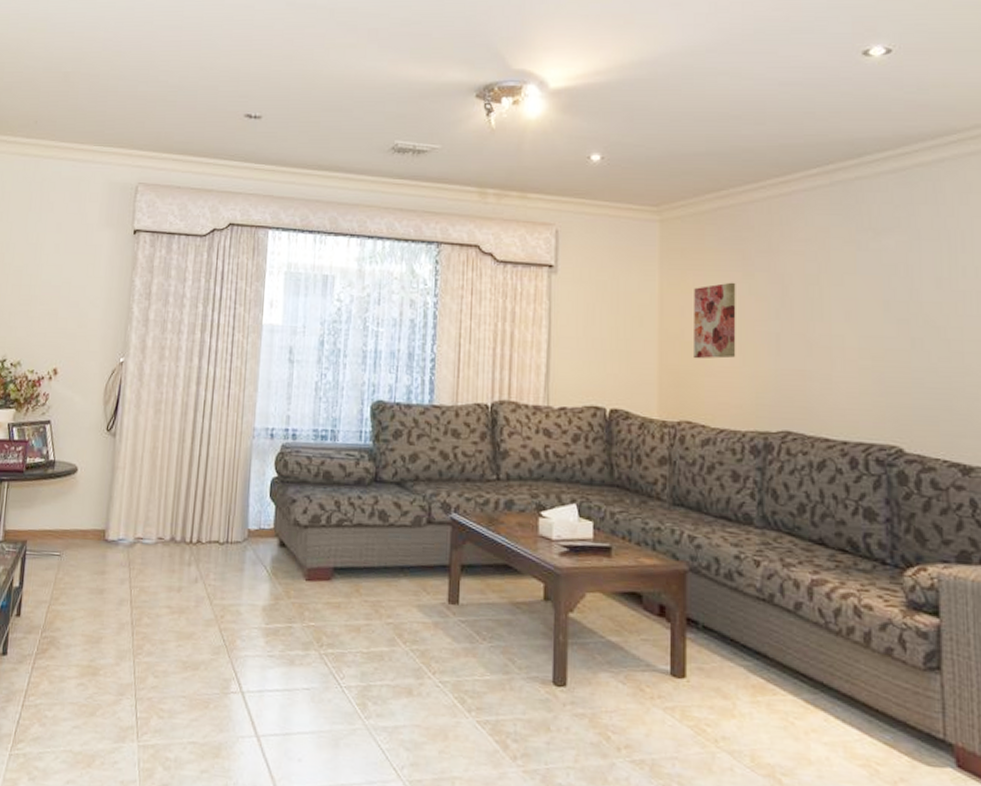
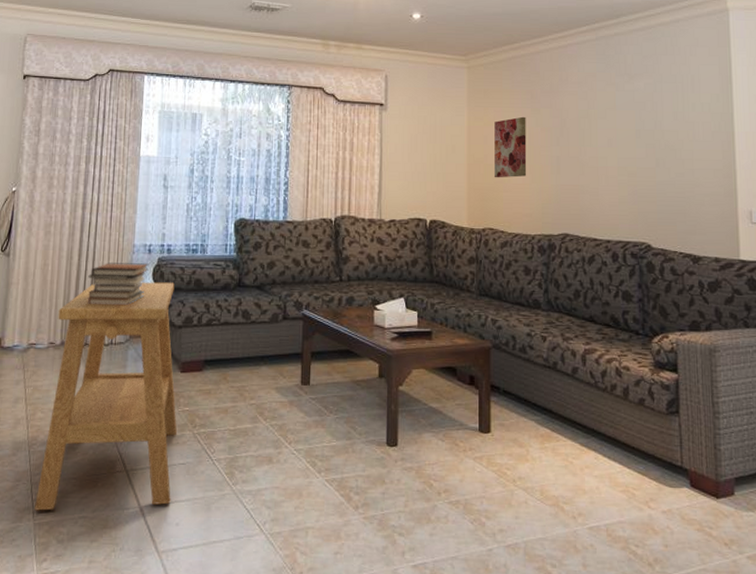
side table: none [139,471,302,736] -> present [34,282,178,511]
book stack: none [201,448,271,499] -> present [88,262,149,306]

